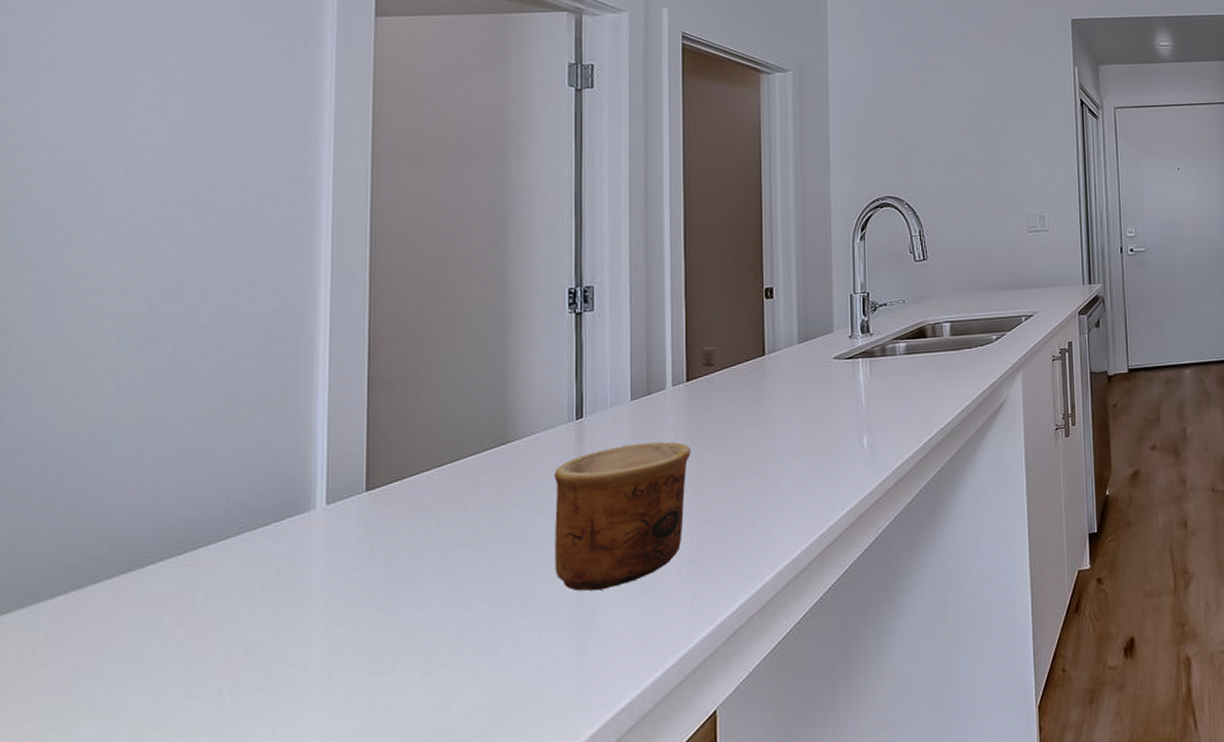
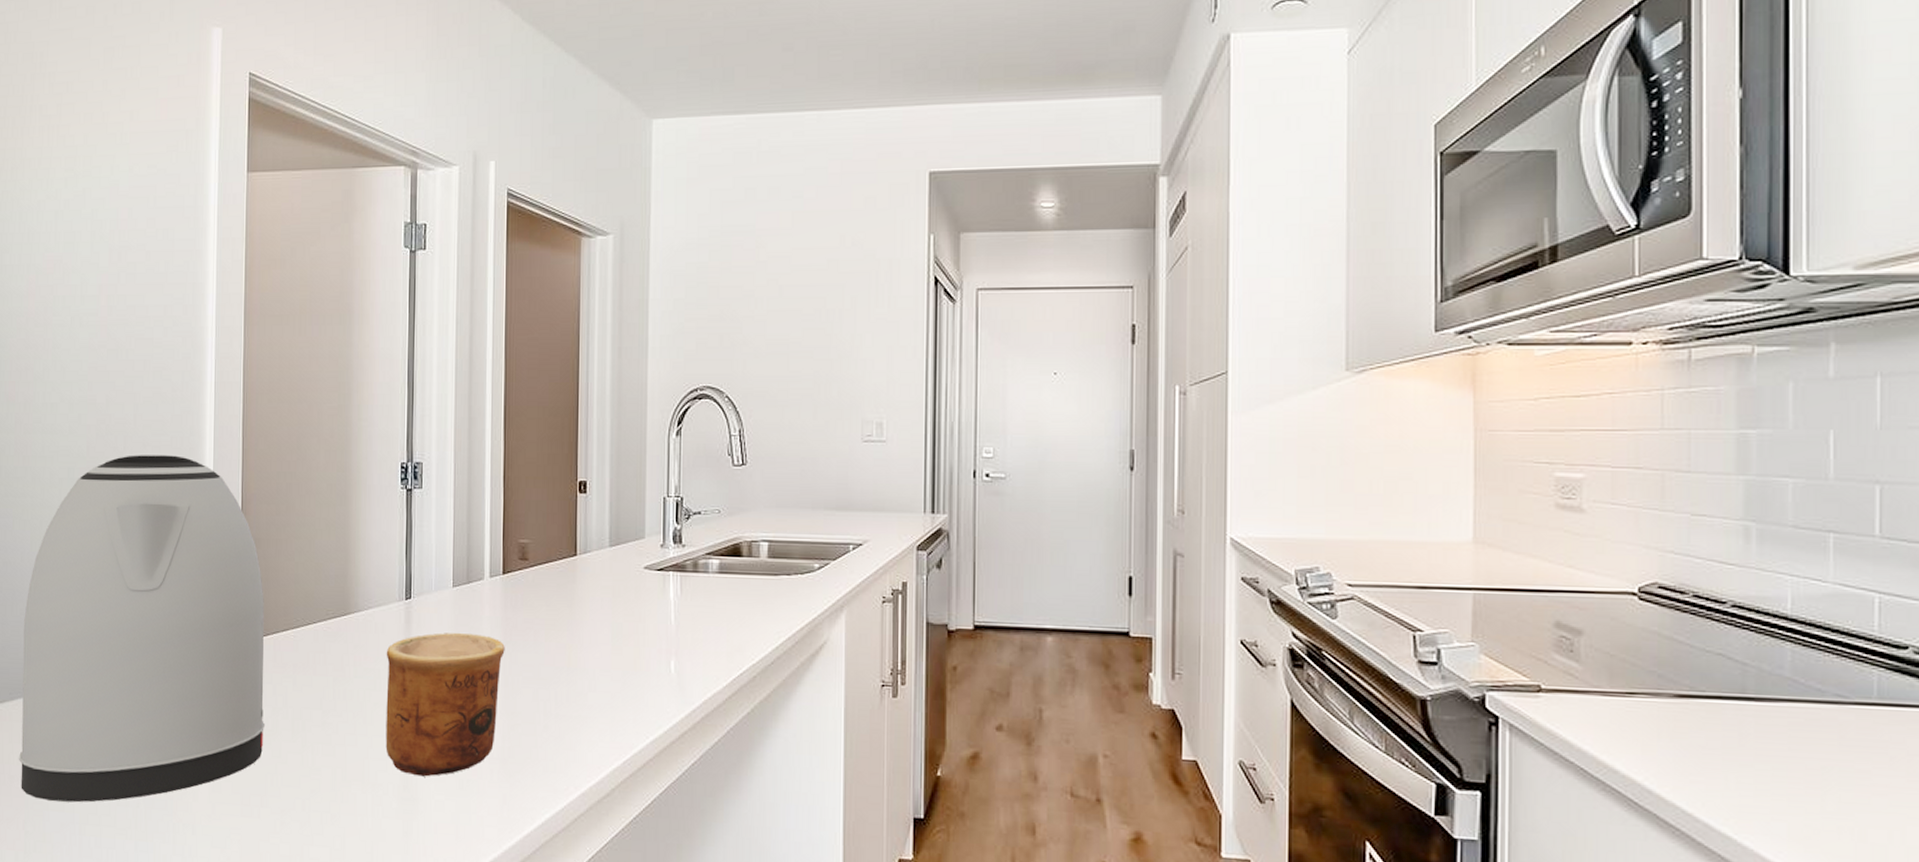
kettle: none [32,305,400,717] -> present [19,455,264,803]

